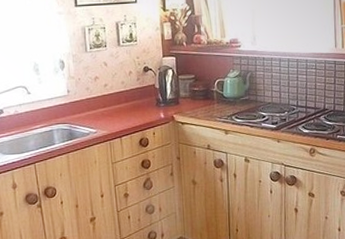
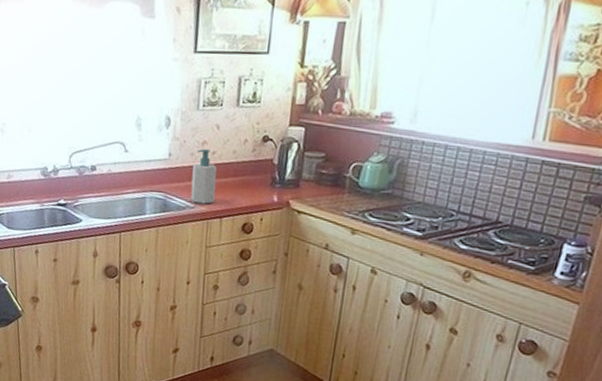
soap bottle: none [89,83,113,129] -> present [190,149,217,204]

